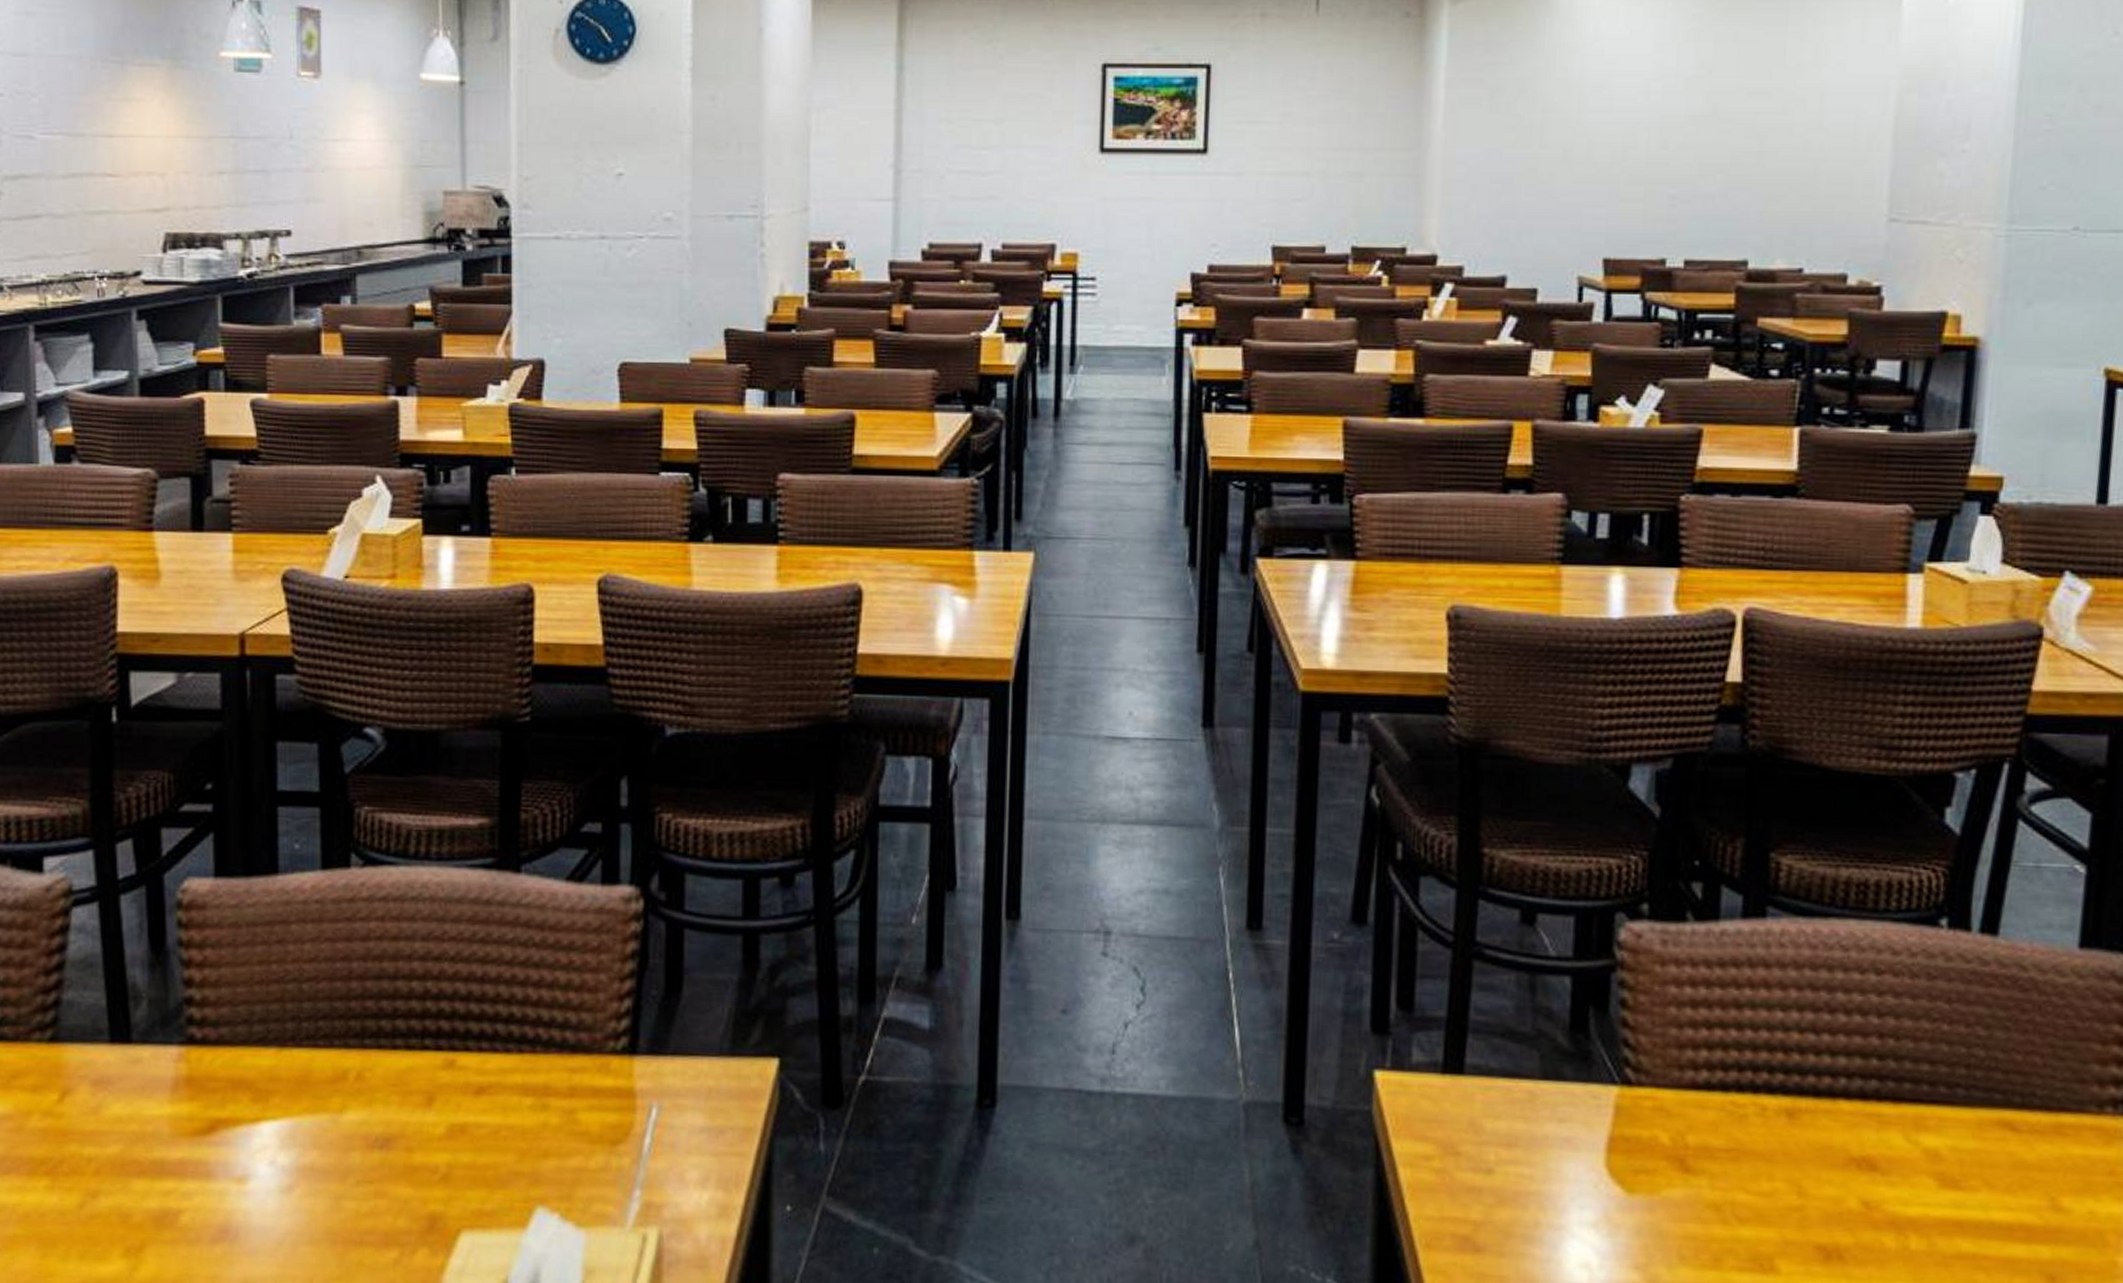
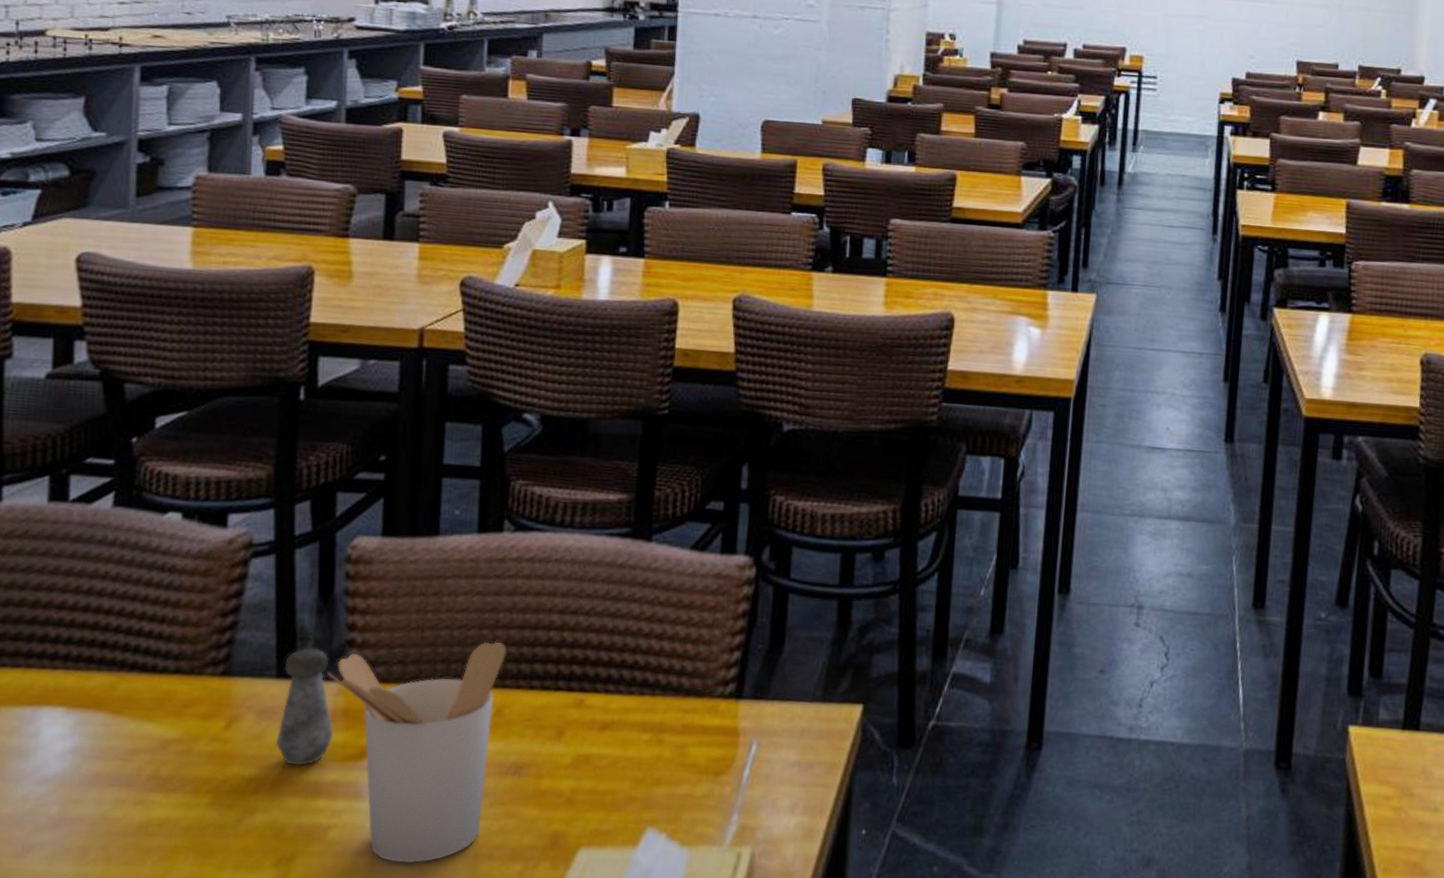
salt shaker: none [114,1008,178,1142] -> present [275,648,334,766]
utensil holder: none [165,995,364,1252] -> present [327,641,507,864]

